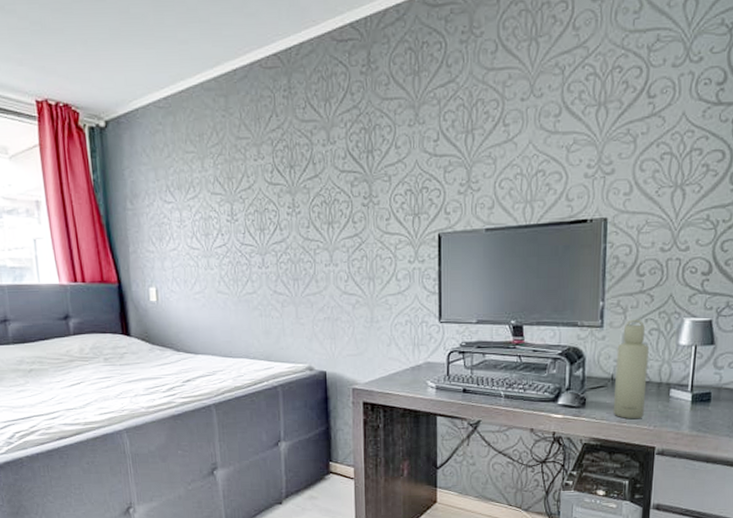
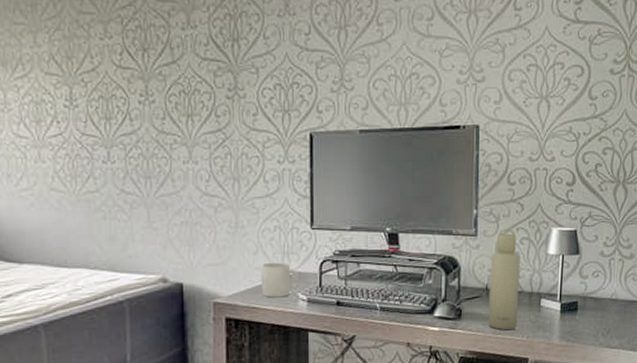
mug: none [393,353,429,385] -> present [261,262,300,298]

